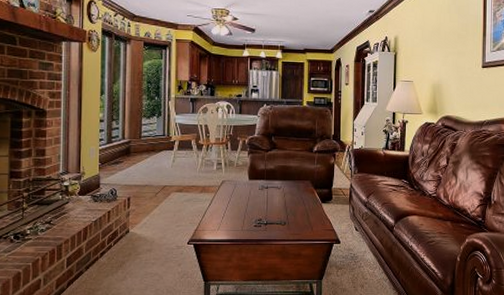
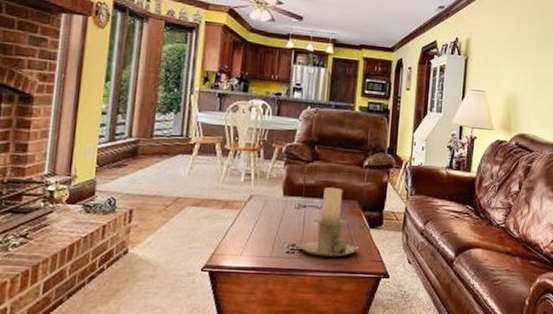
candle holder: none [263,171,314,228] -> present [297,187,359,257]

